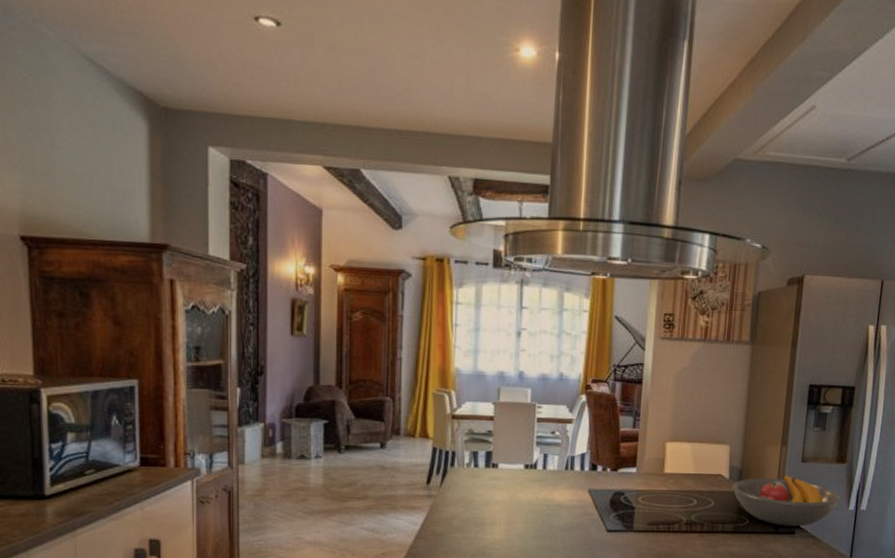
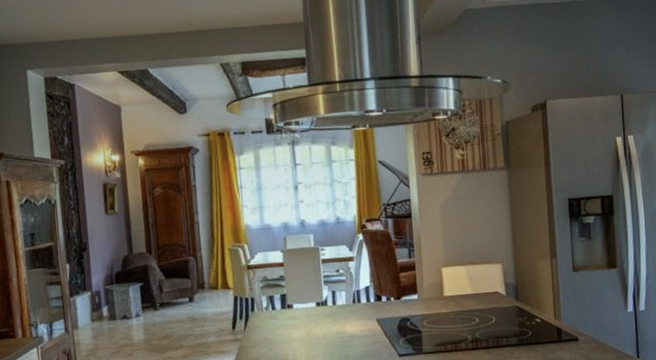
fruit bowl: present [732,474,841,526] -> none [510,284,618,334]

